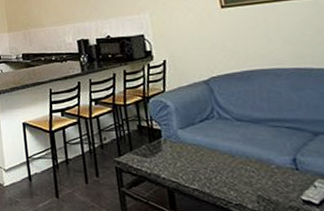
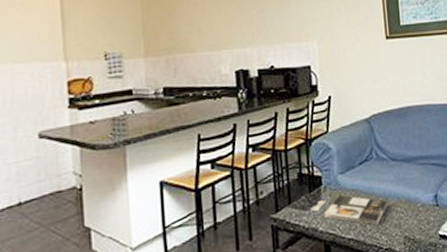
magazine: none [151,148,236,180] -> present [310,195,389,225]

